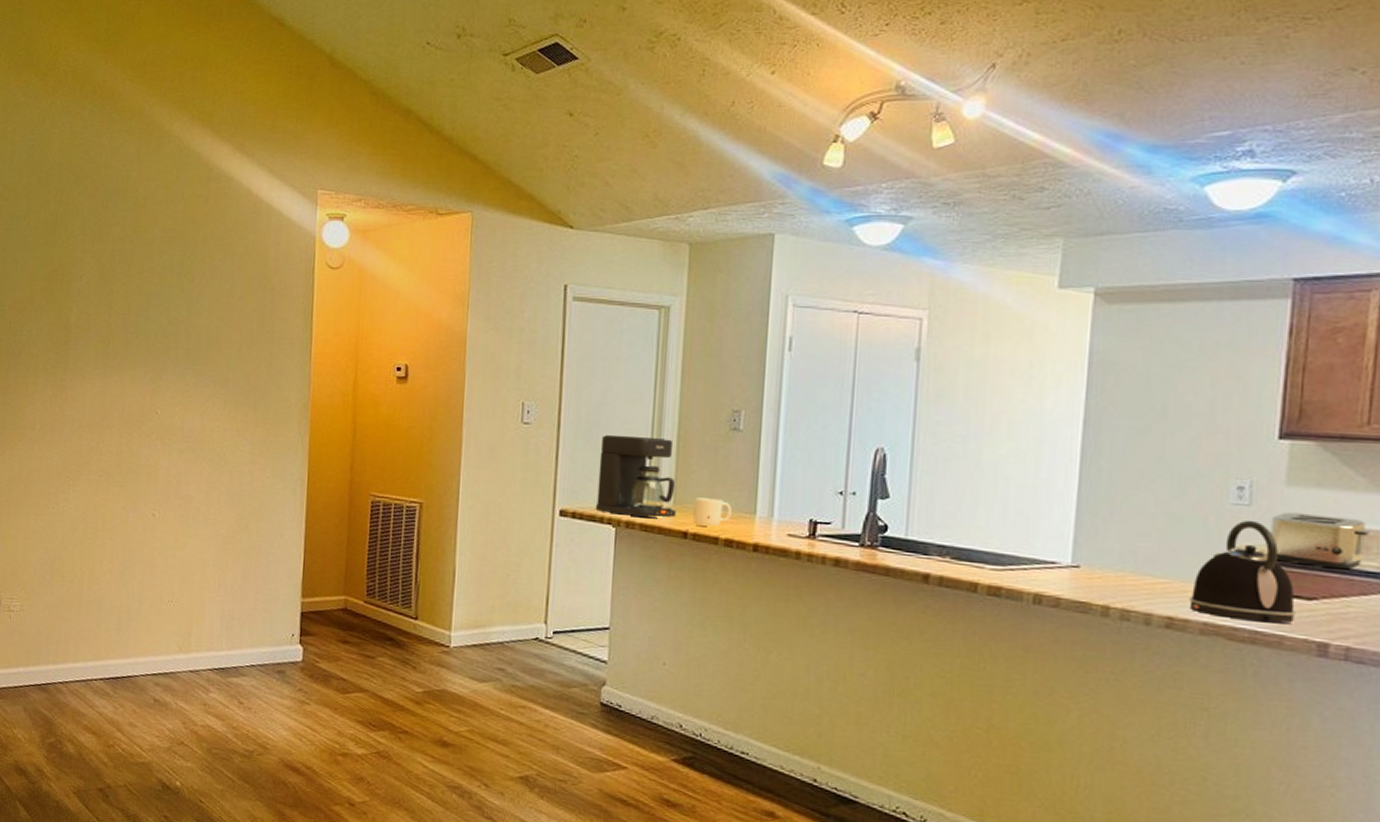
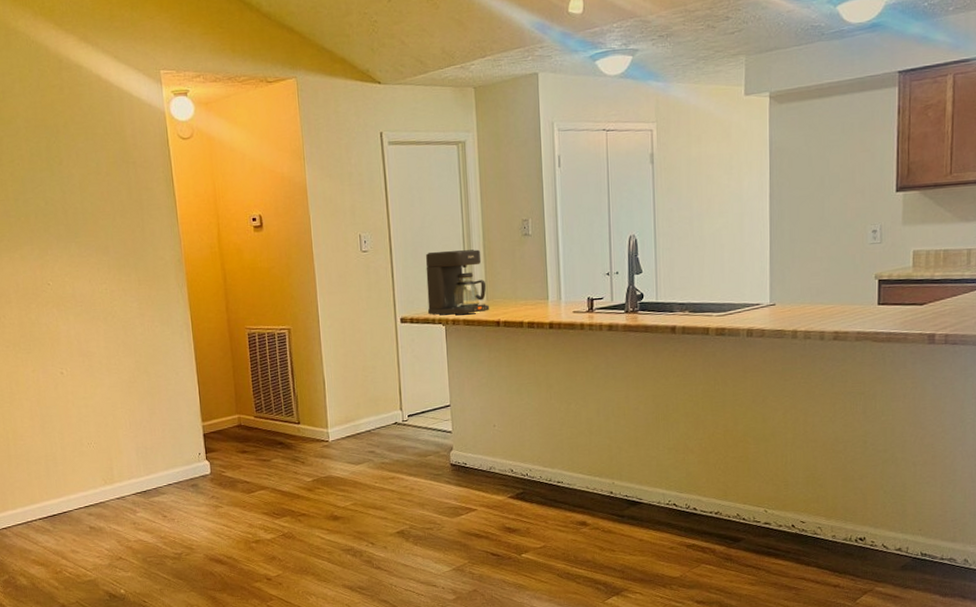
mug: present [693,497,732,528] -> none [502,291,530,315]
kettle: present [1189,520,1297,624] -> none [847,253,914,326]
toaster: present [1271,512,1370,570] -> none [895,243,955,281]

